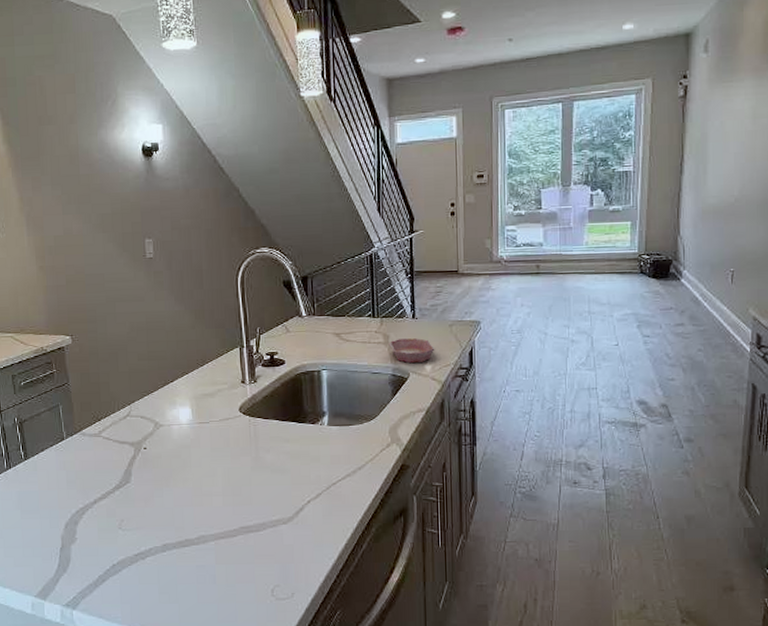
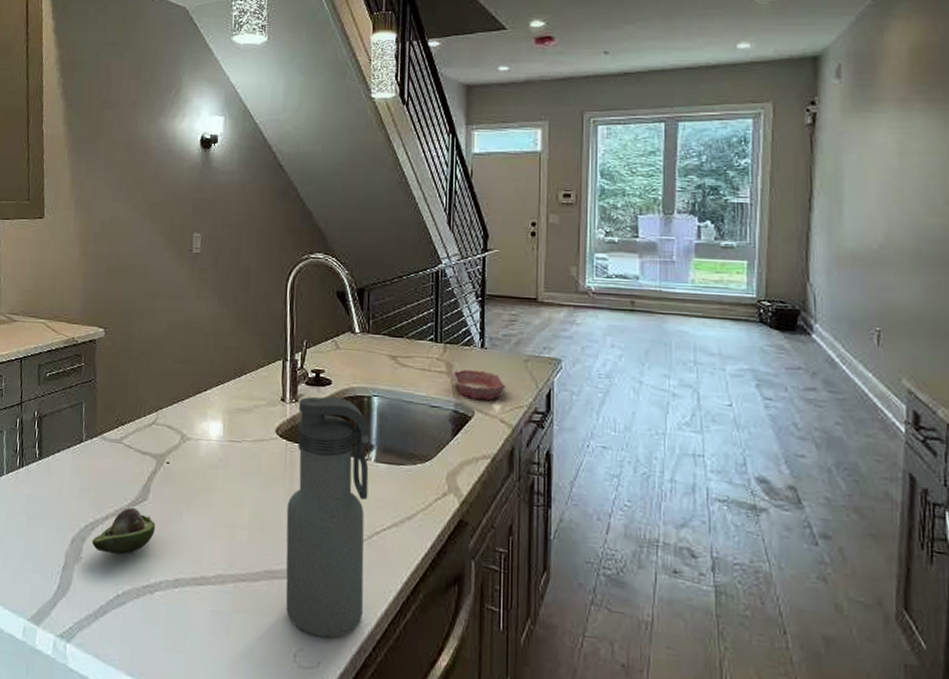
fruit: none [84,490,140,531] -> present [92,507,155,555]
water bottle: none [254,375,327,574] -> present [285,396,370,638]

